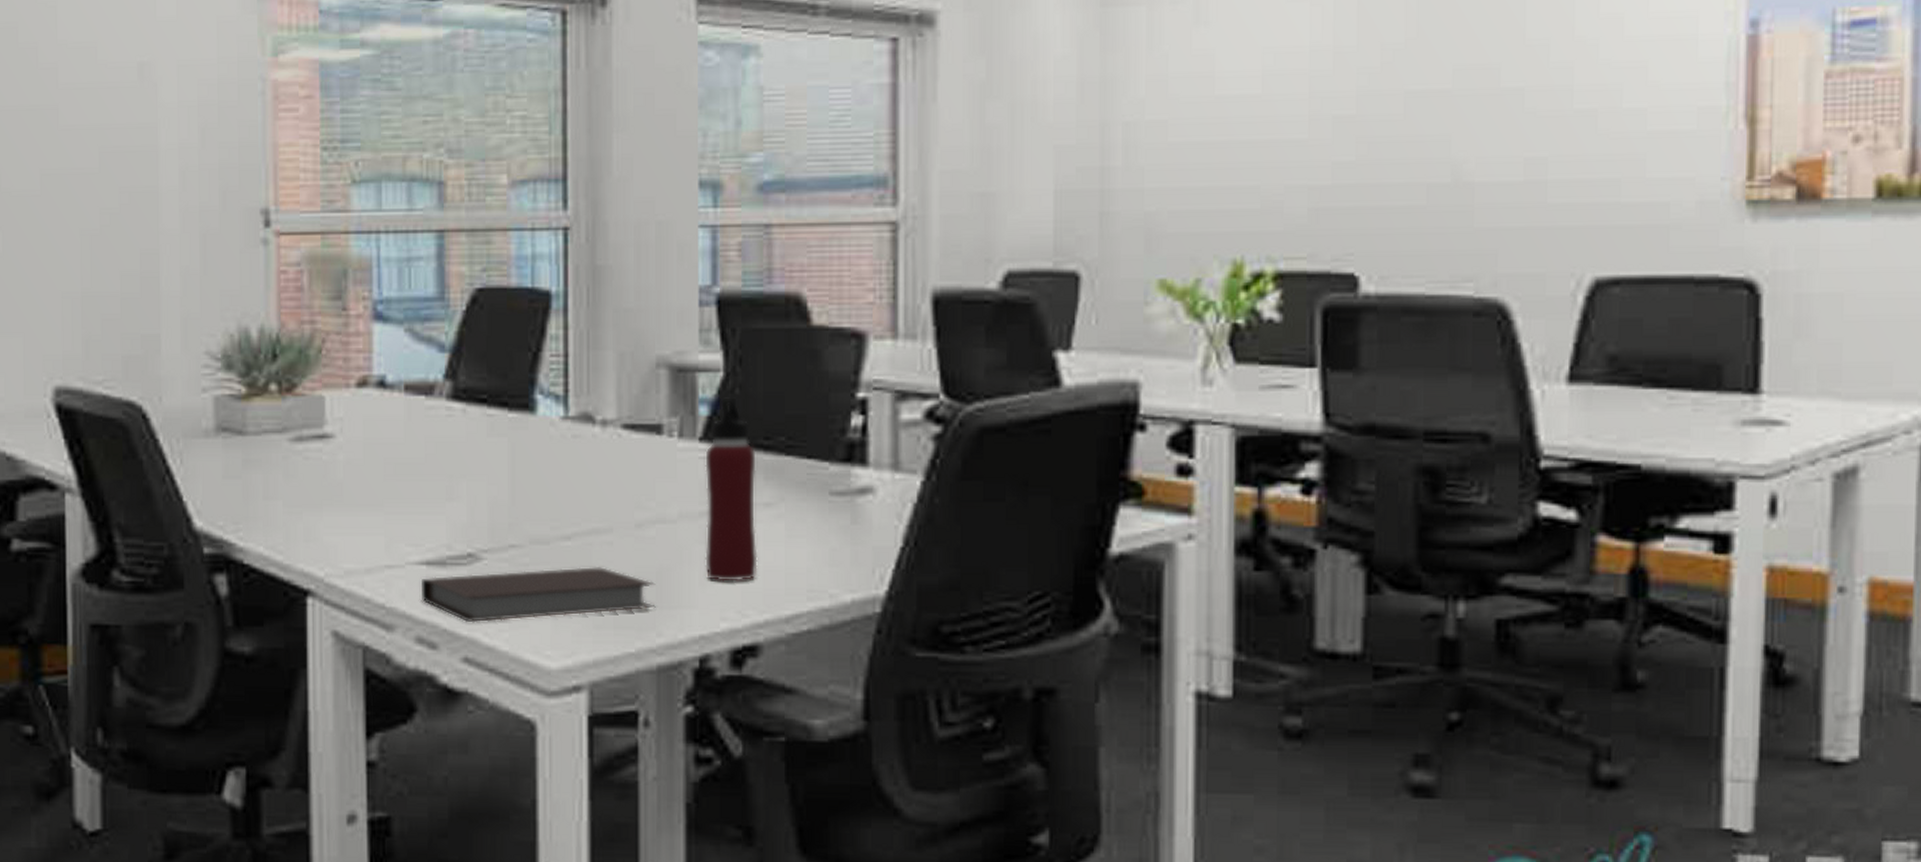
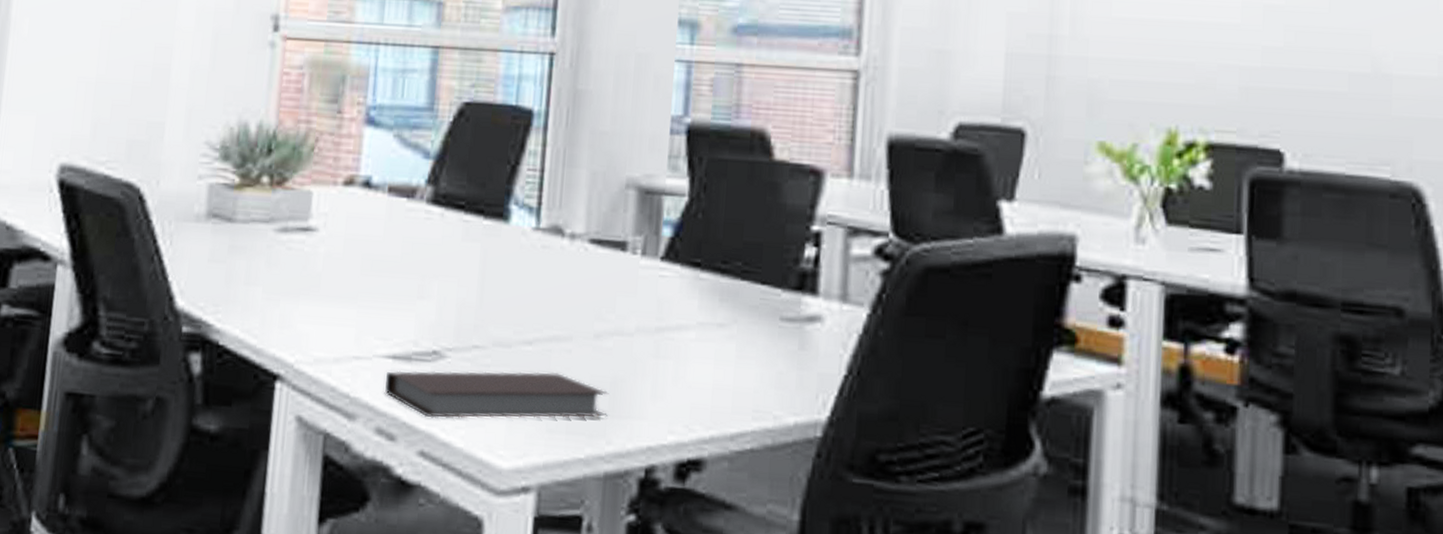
water bottle: present [705,397,758,582] -> none [657,221,714,397]

